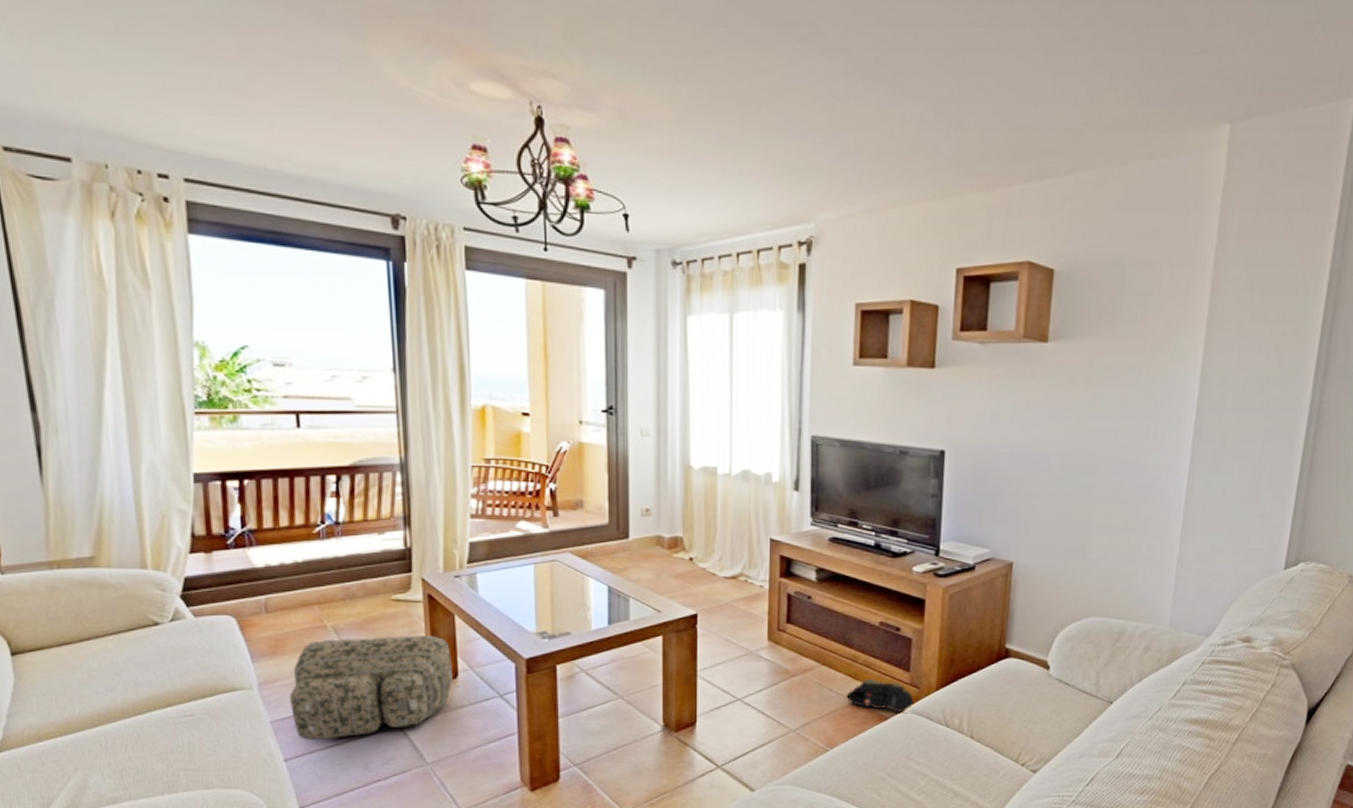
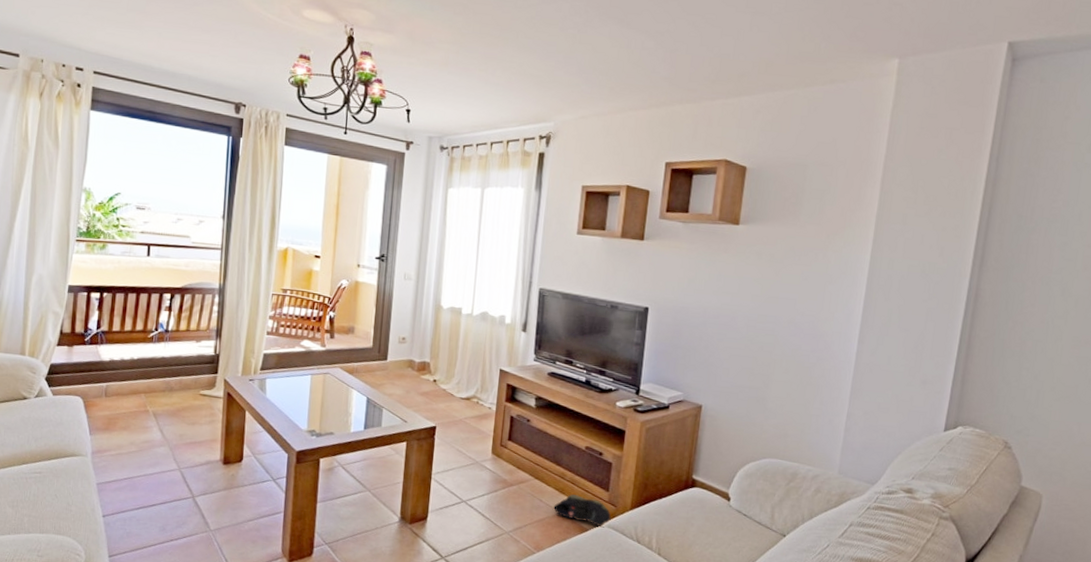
backpack: present [290,635,453,740] -> none [113,421,240,503]

